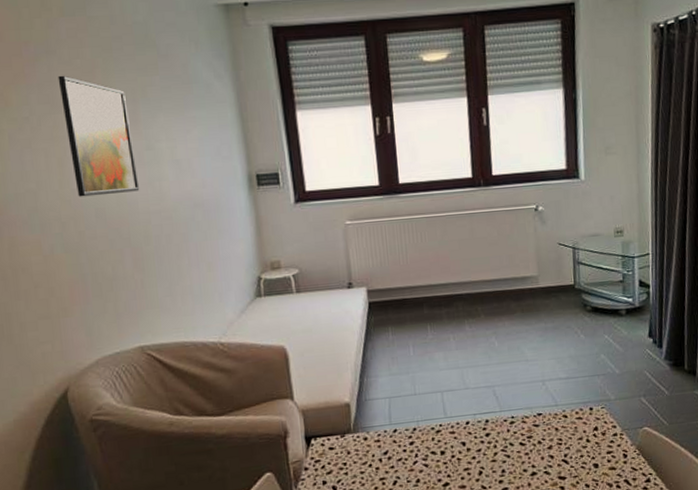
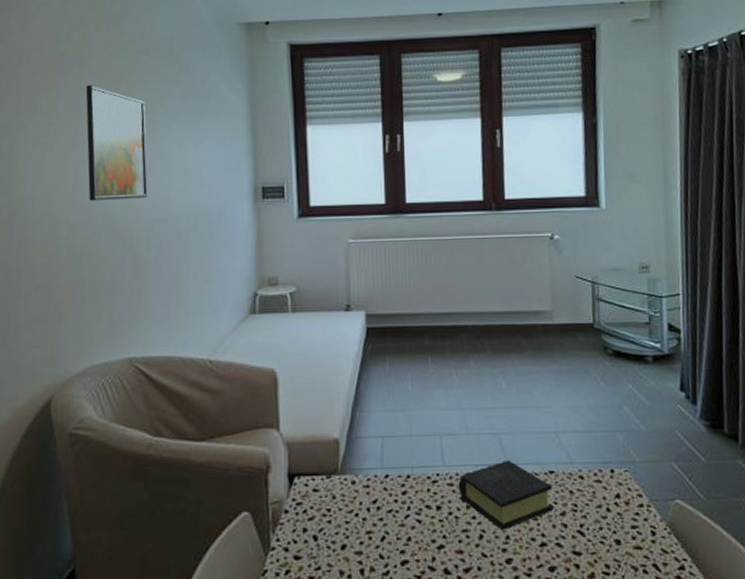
book: none [459,408,542,466] -> present [458,460,554,531]

